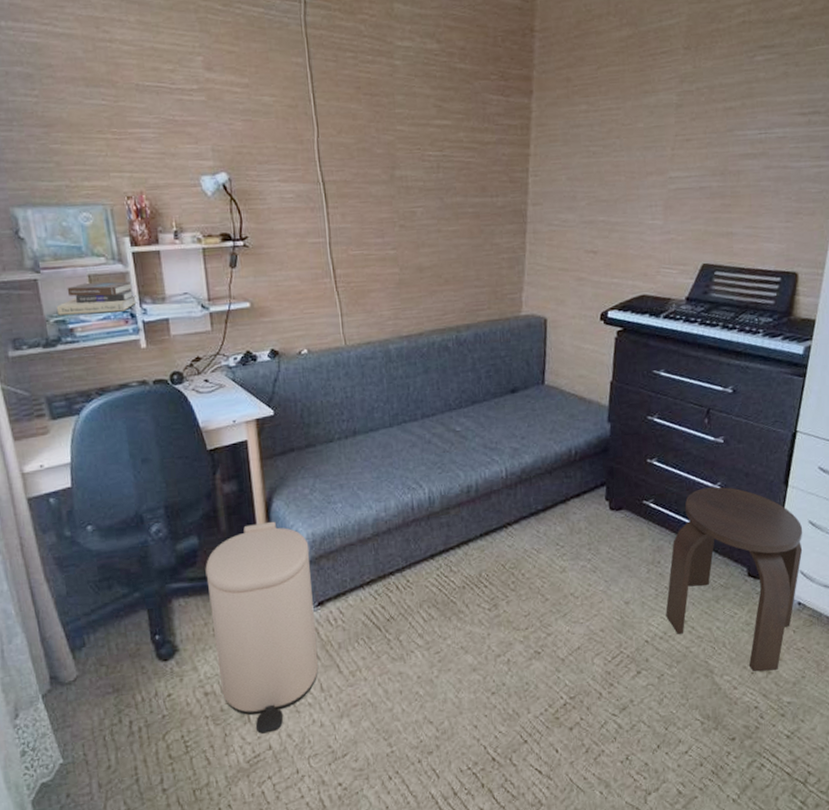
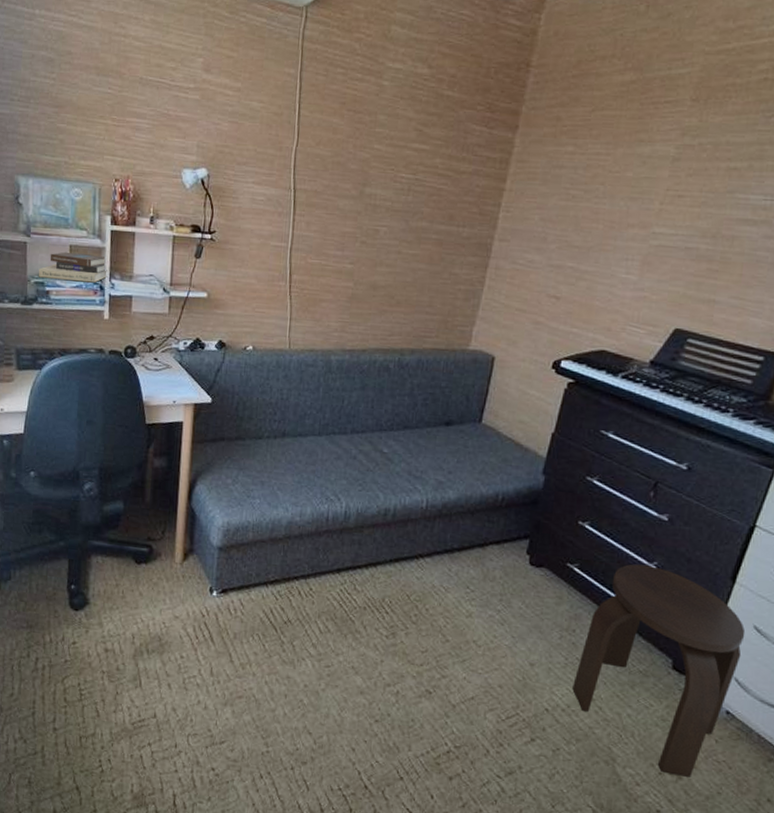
pedal bin: present [205,521,319,734] -> none [120,501,223,702]

